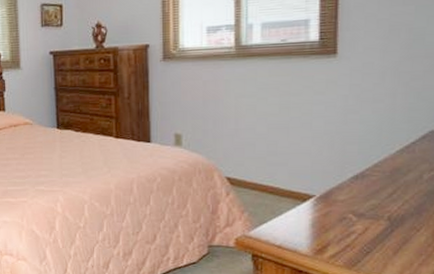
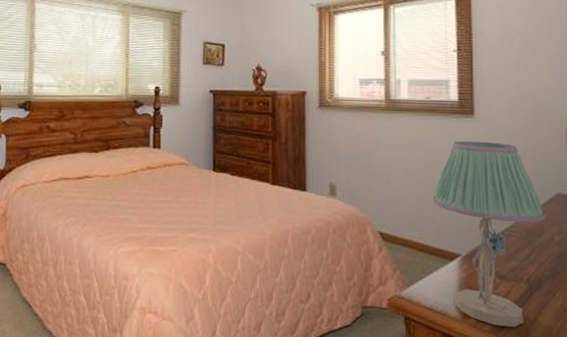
table lamp: none [285,81,416,263] -> present [432,141,546,328]

